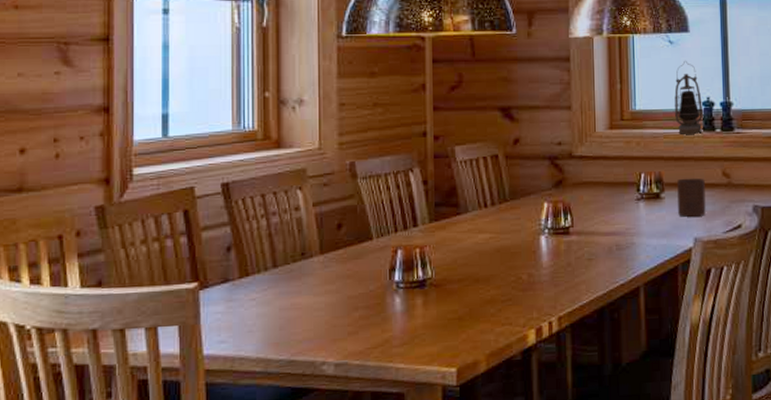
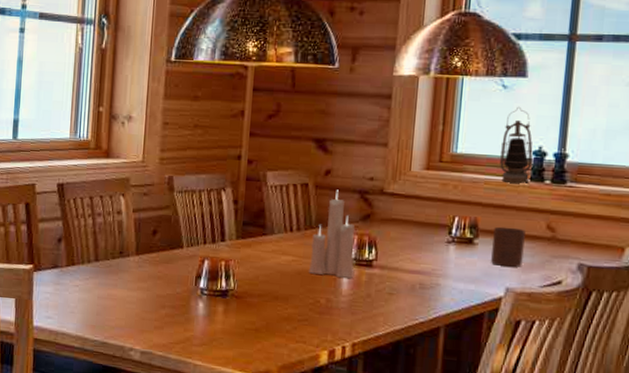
candle: none [507,158,553,249] -> present [308,189,355,278]

